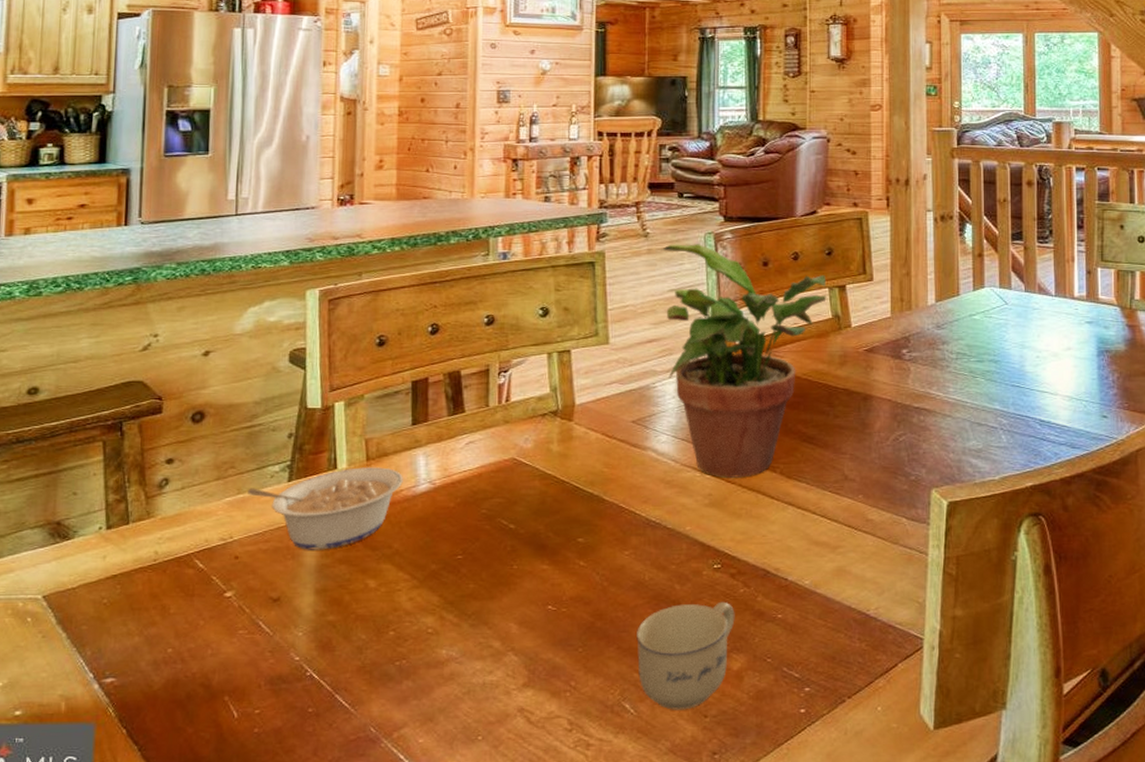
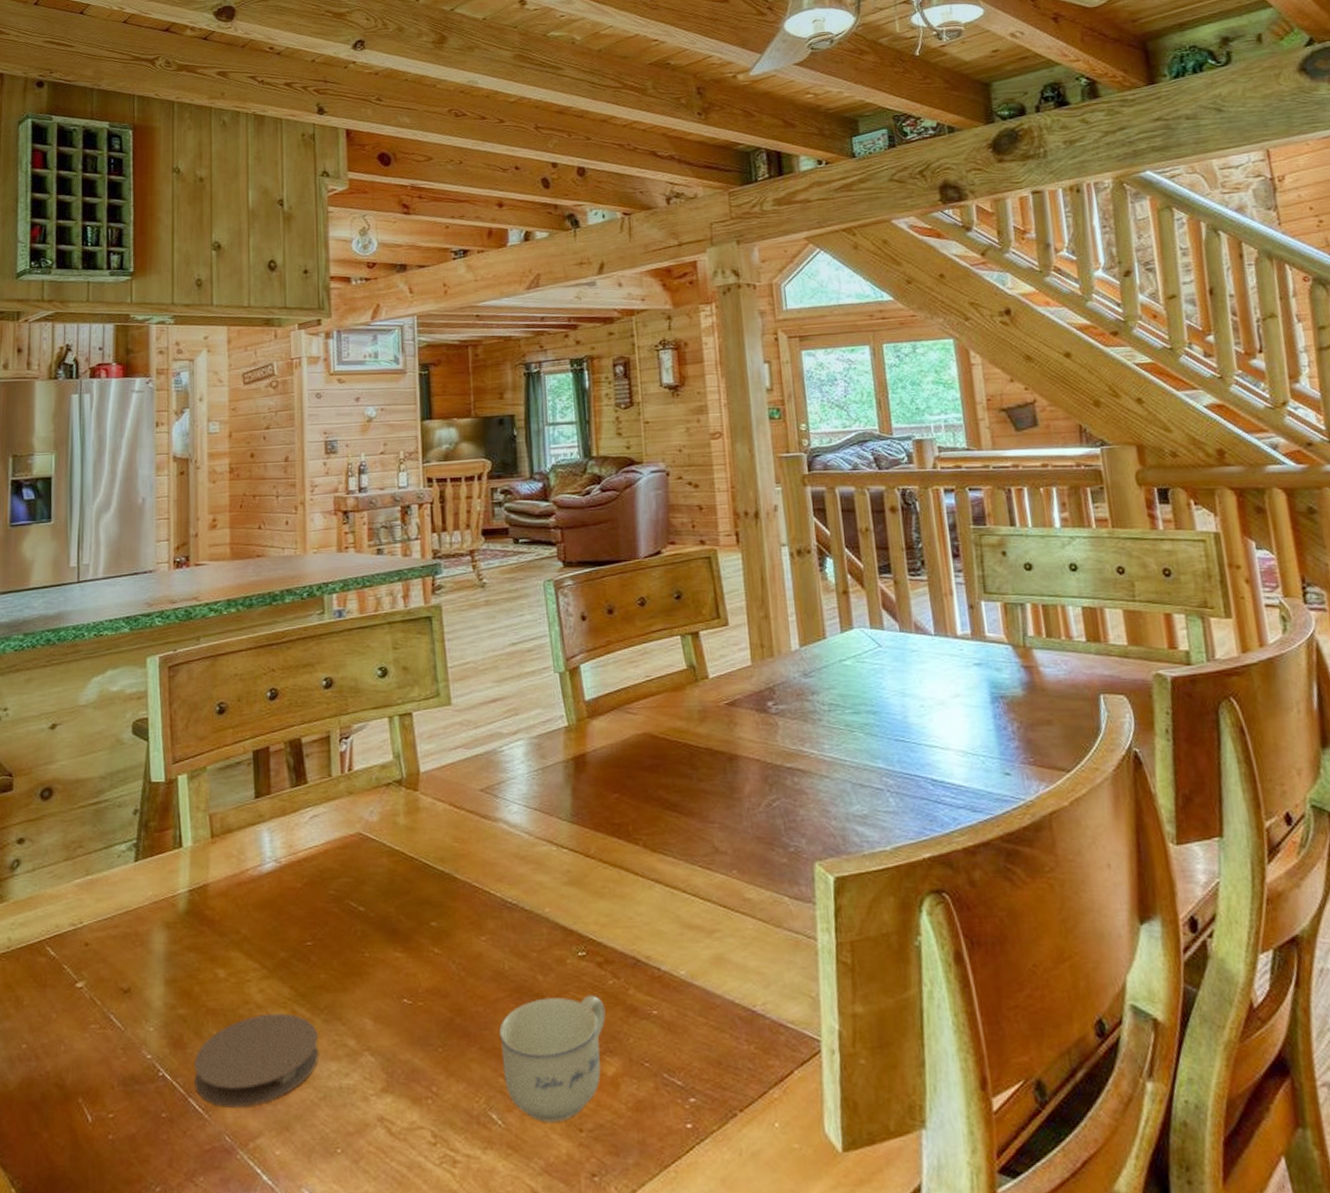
legume: present [248,467,403,550] -> none [96,845,248,936]
coaster: none [341,619,464,702] -> present [193,1013,318,1107]
potted plant: present [661,244,827,478] -> none [499,592,679,852]

